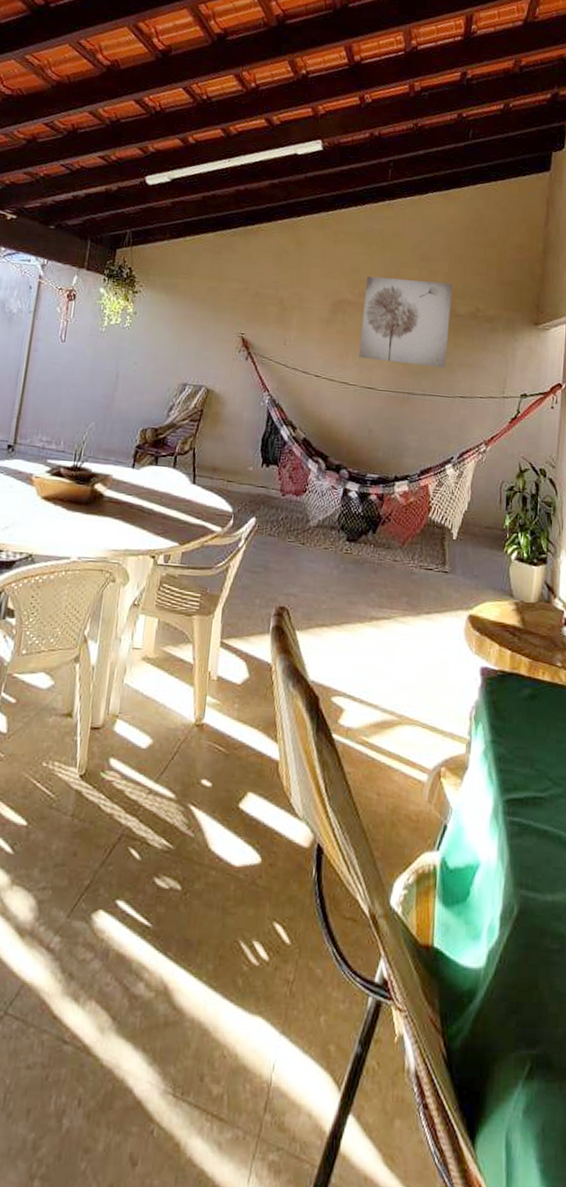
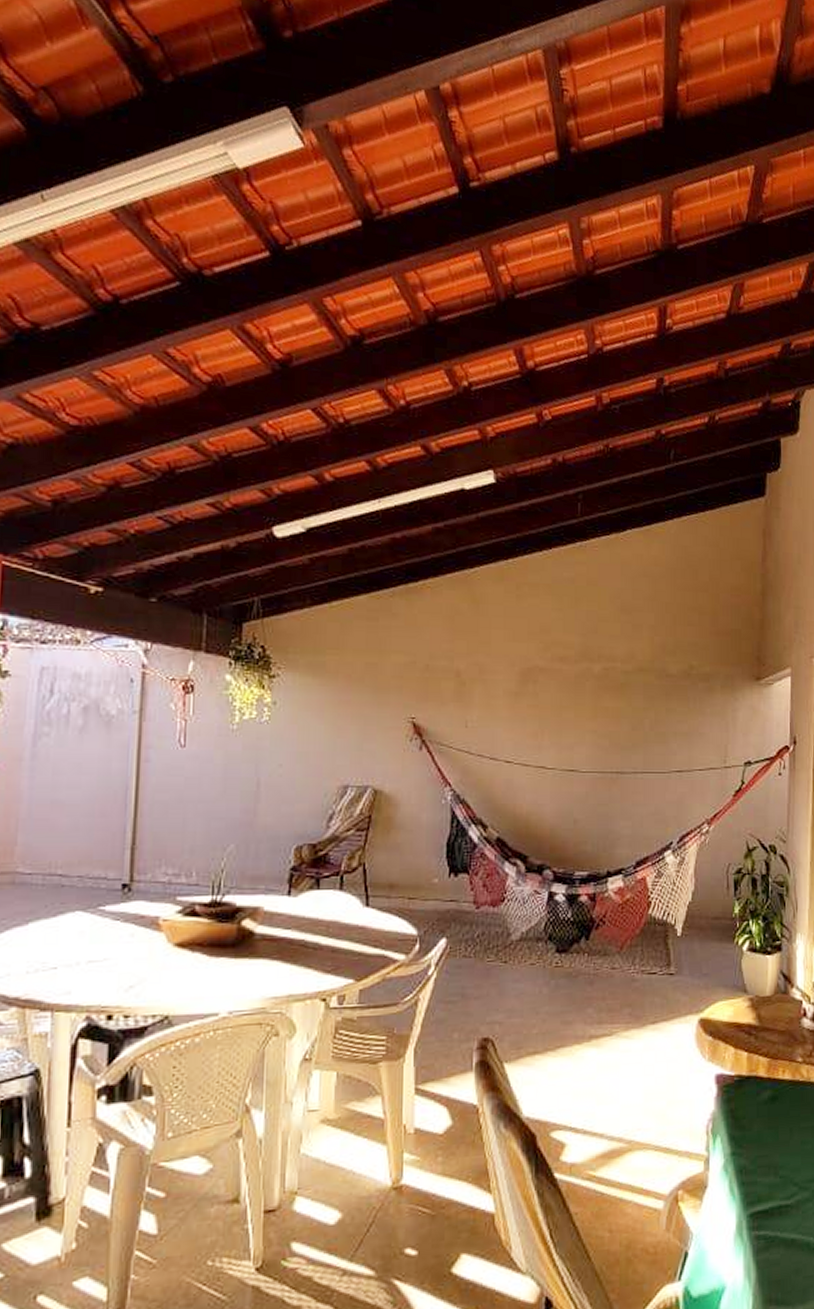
wall art: present [359,276,453,368] -> none [556,635,661,739]

